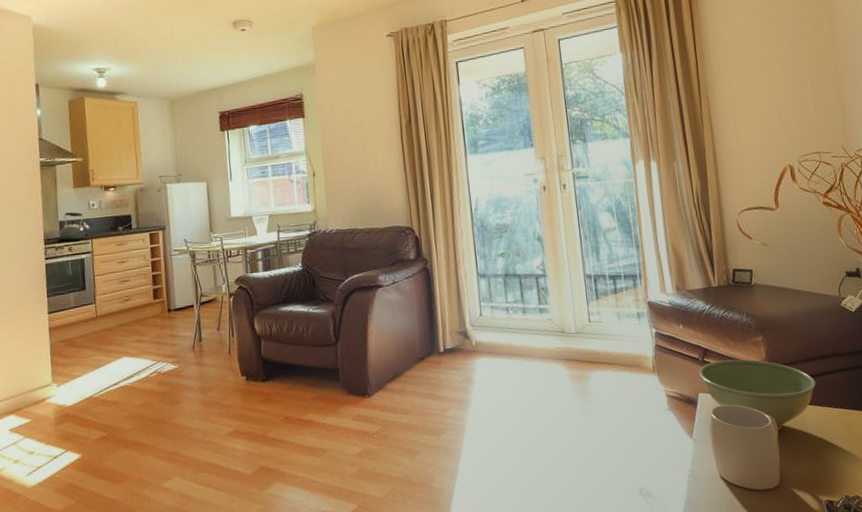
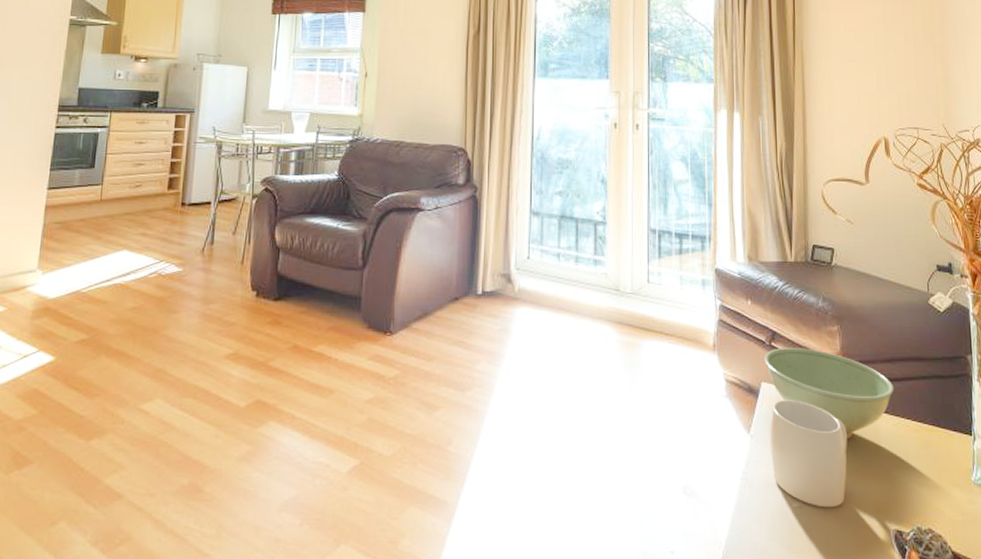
kettle: present [59,212,90,241] -> none [76,79,111,112]

